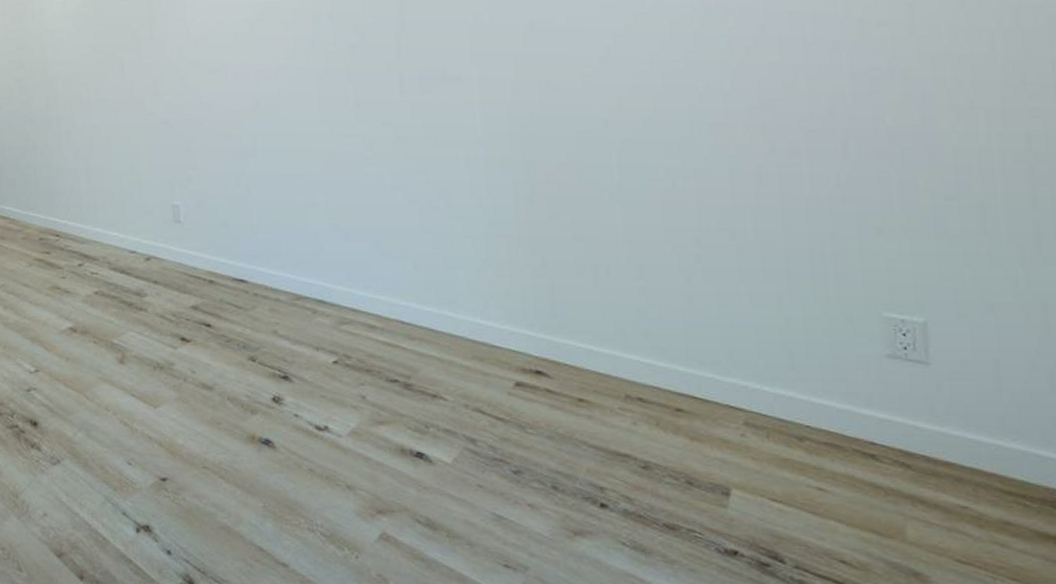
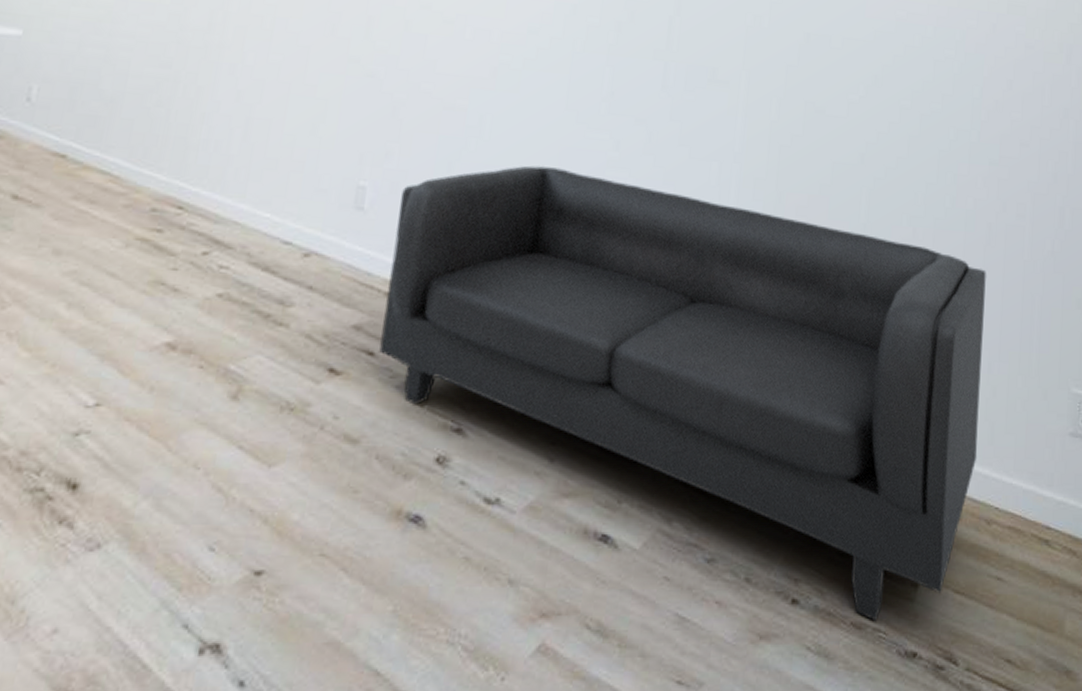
sofa: none [206,171,778,524] -> present [379,165,986,622]

